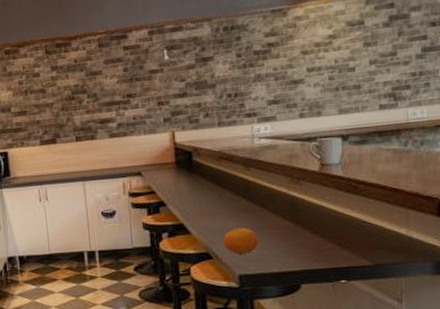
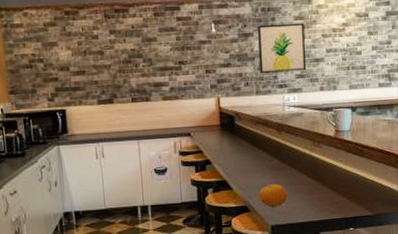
wall art: none [218,39,282,102] -> present [257,23,307,73]

